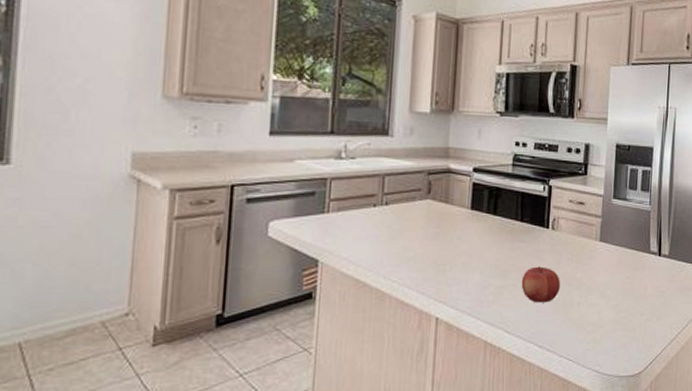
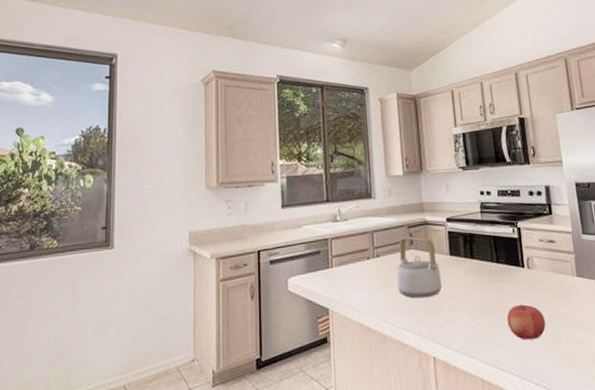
teapot: none [405,184,458,254] -> present [395,236,442,299]

